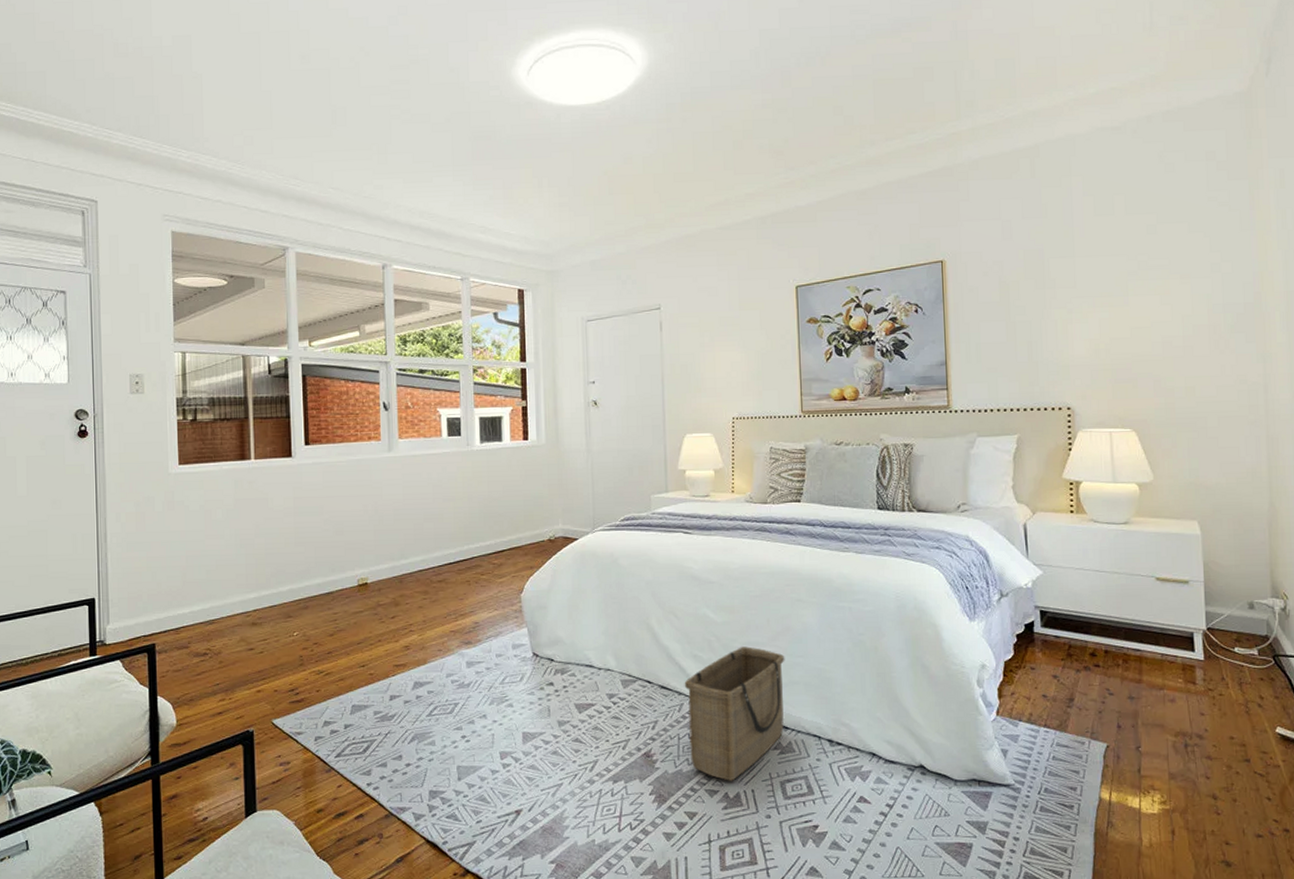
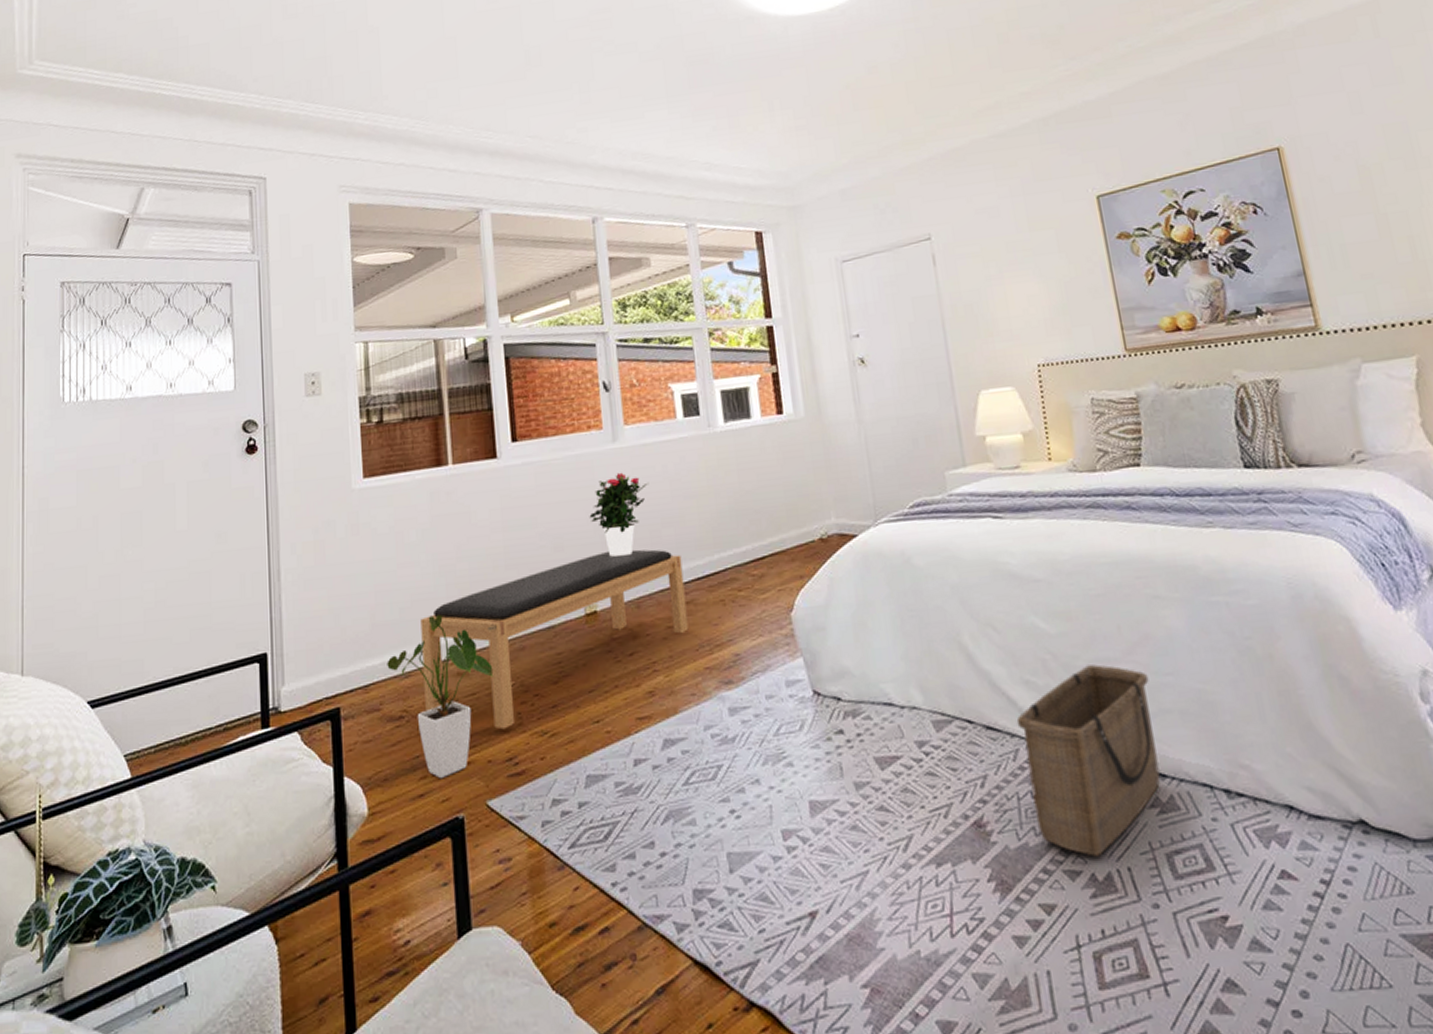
house plant: none [195,577,282,702] -> present [387,615,494,779]
bench: none [223,537,440,668] -> present [420,549,689,730]
potted flower: none [366,476,416,542] -> present [589,472,649,557]

